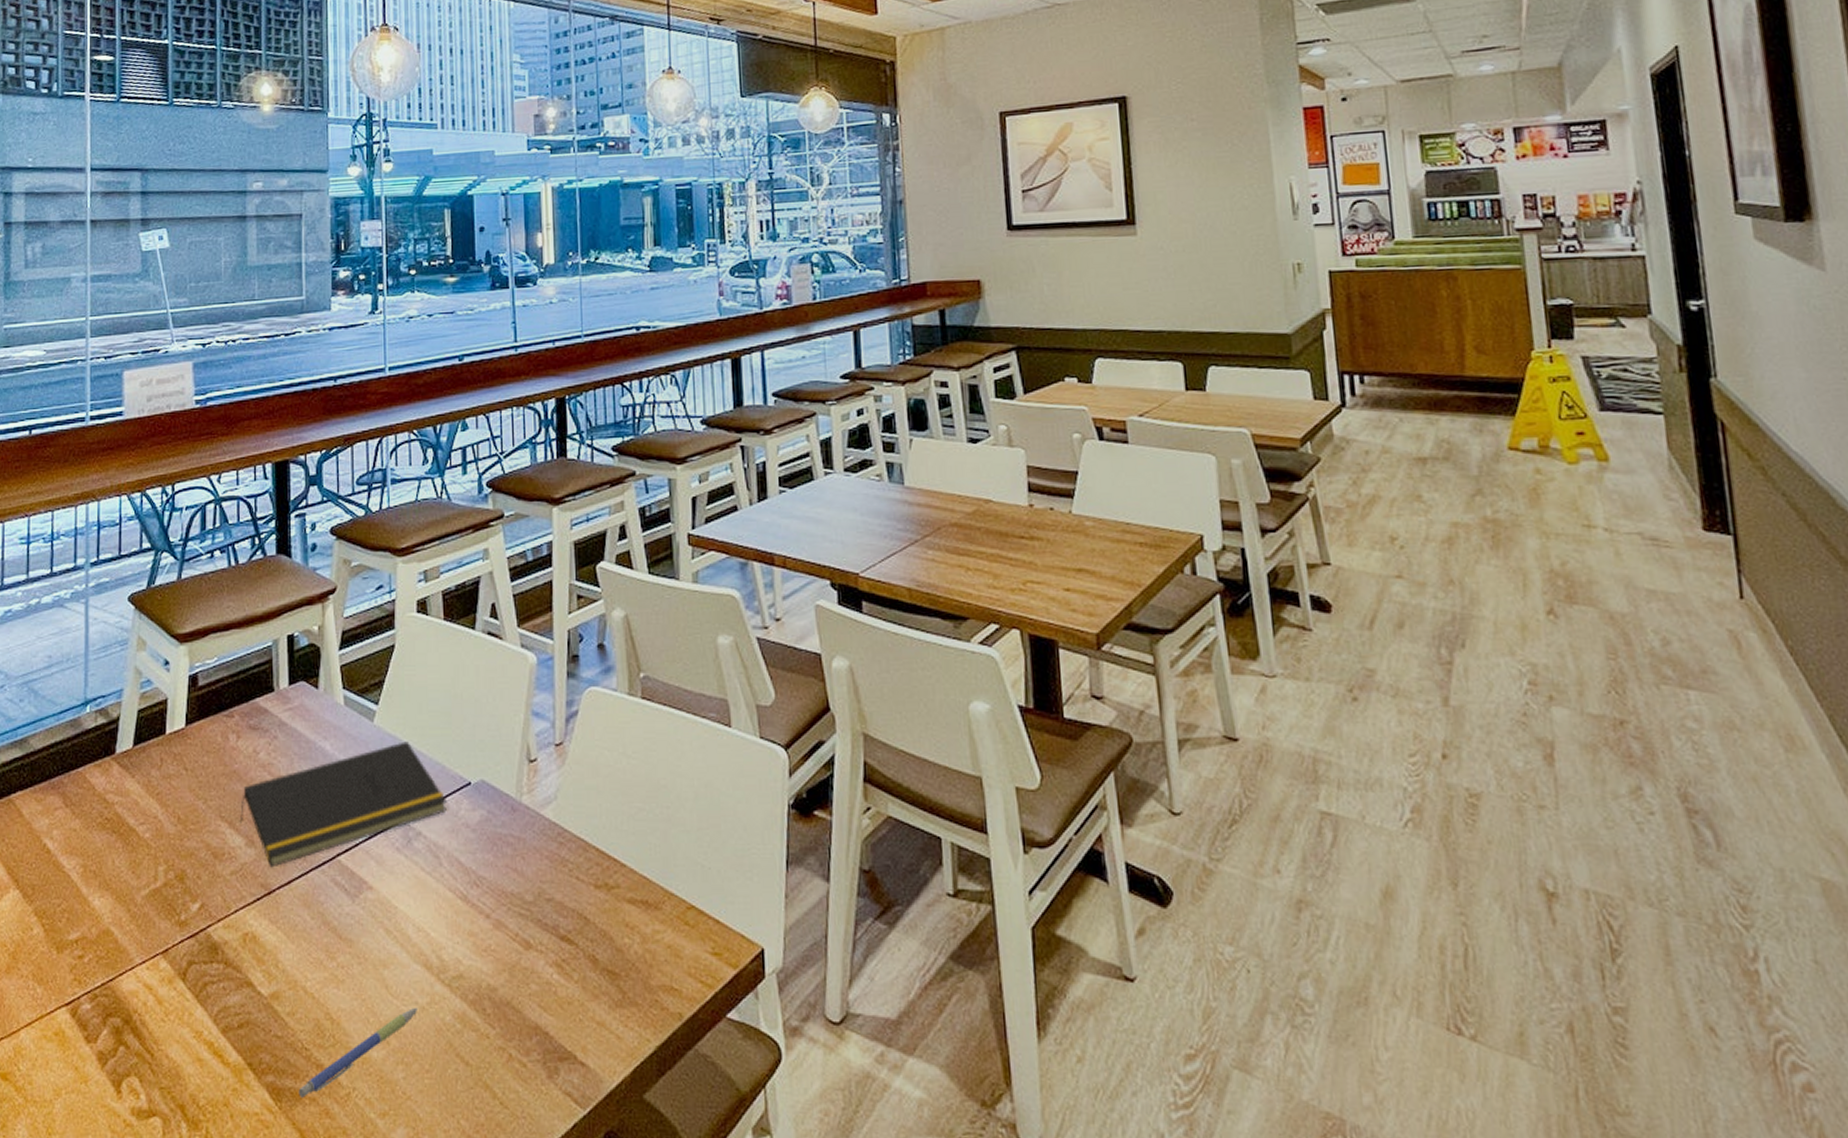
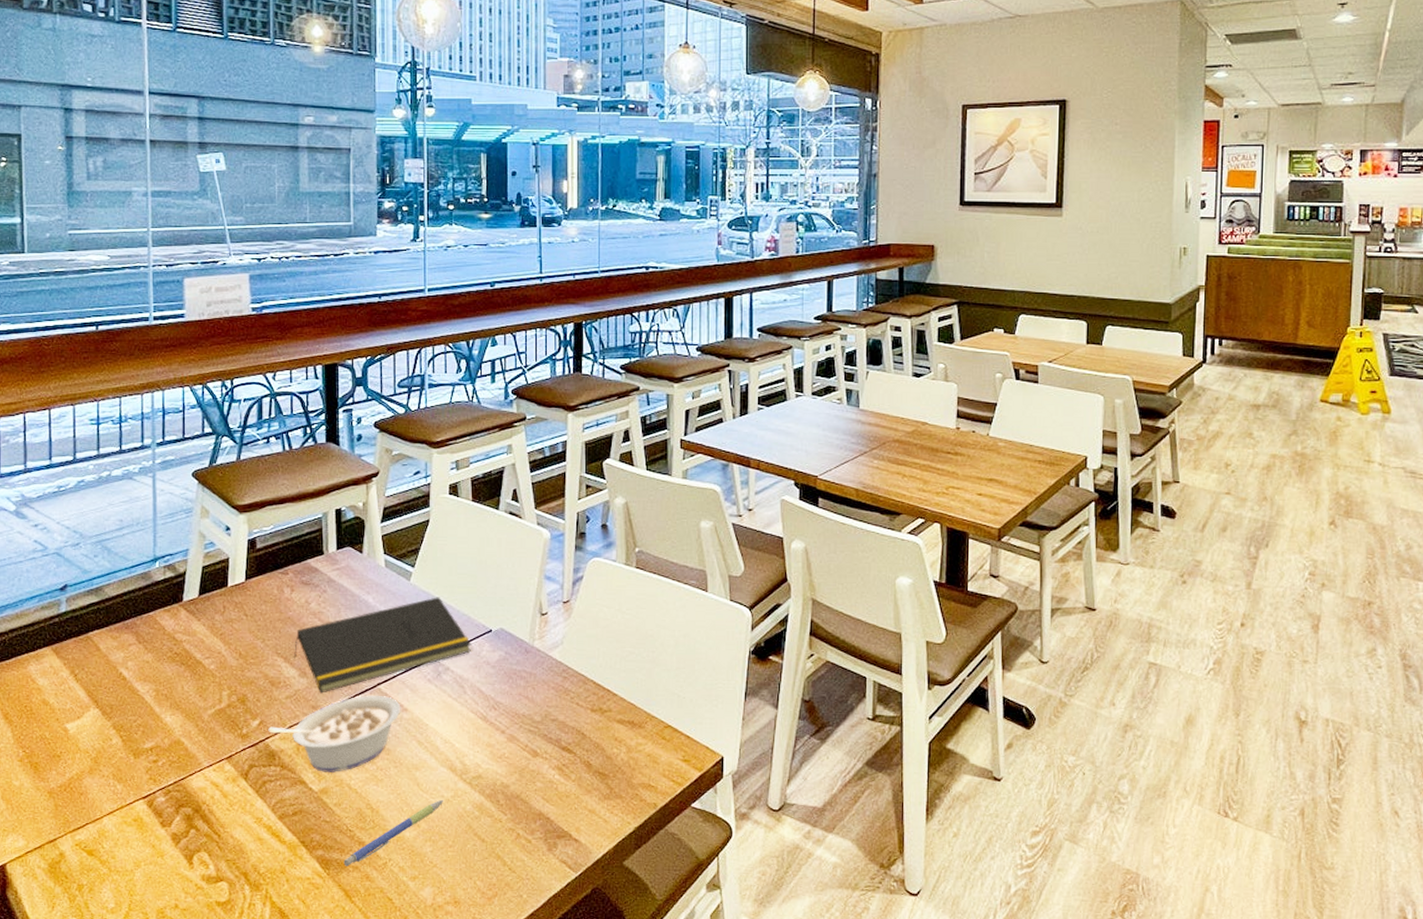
legume: none [210,870,365,973] -> present [268,696,401,774]

